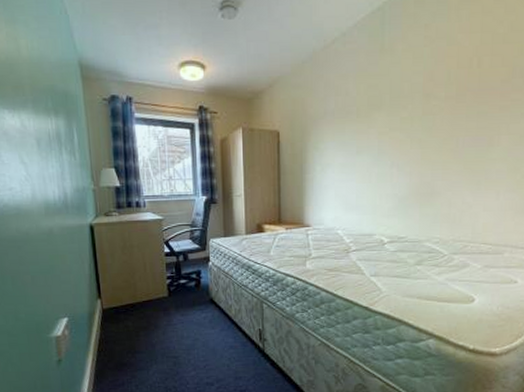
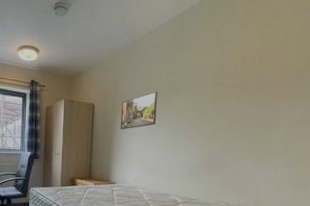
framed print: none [312,110,355,161] -> present [120,91,157,130]

